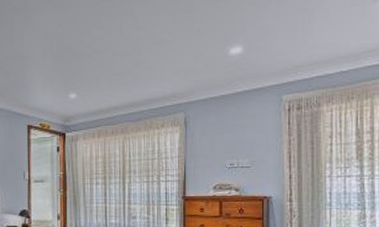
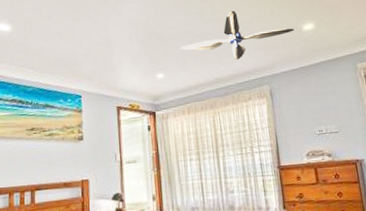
ceiling fan: none [95,27,221,83] -> present [180,10,295,60]

